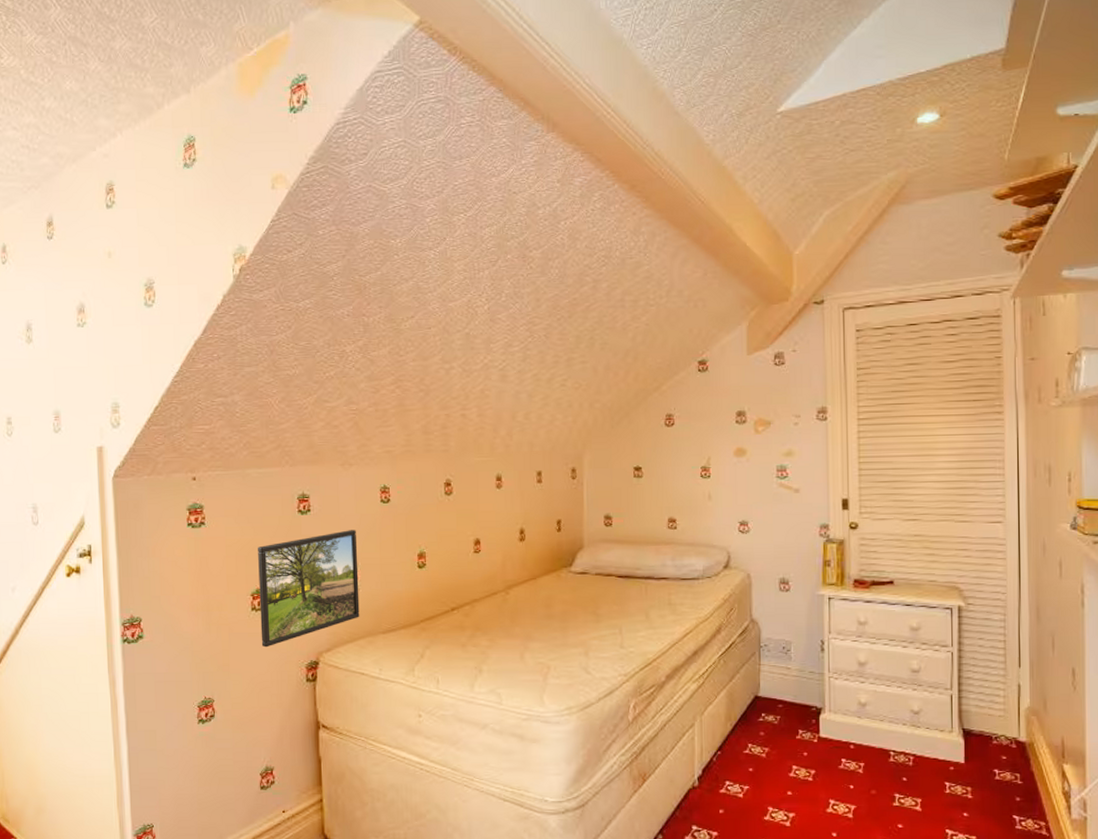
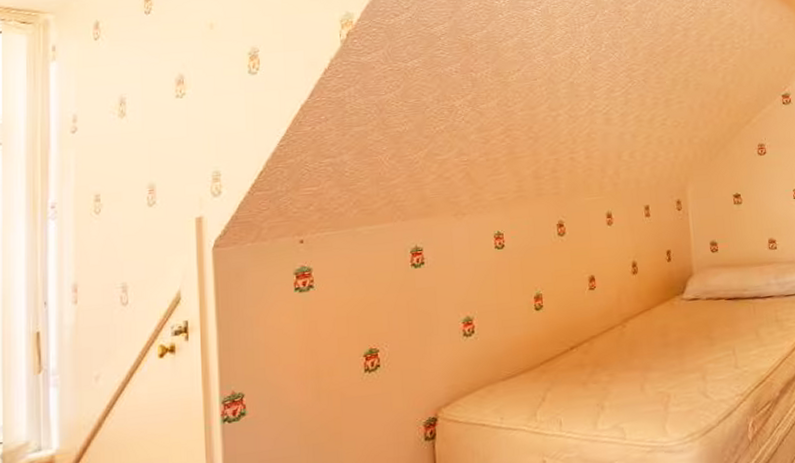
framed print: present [258,530,360,648] -> none [370,278,479,410]

